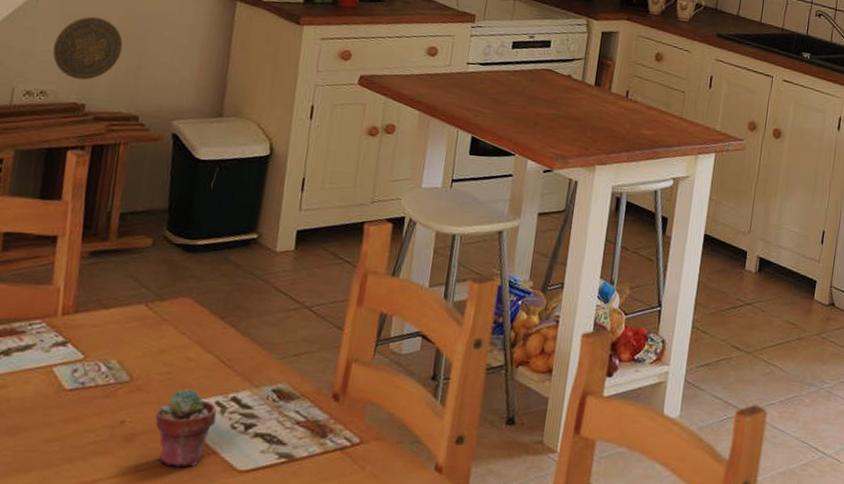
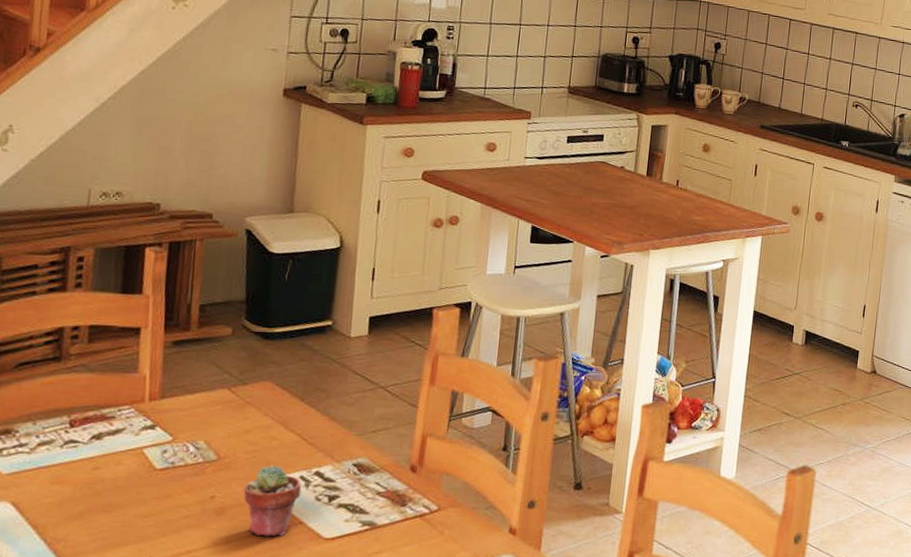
decorative plate: present [52,16,123,80] -> none [126,120,194,181]

